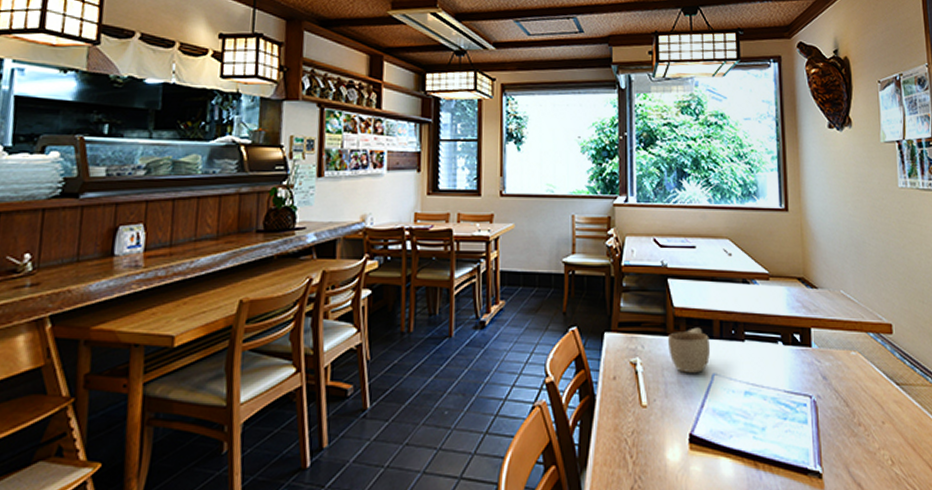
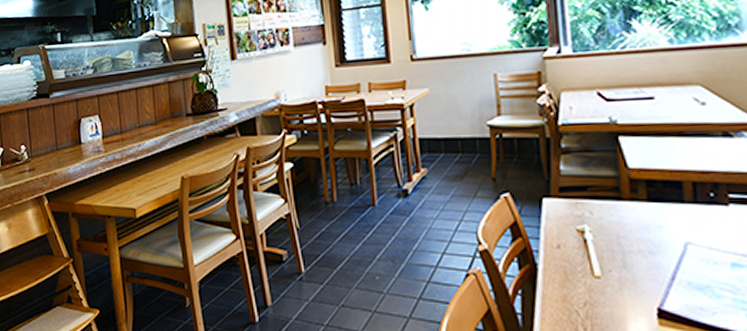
cup: present [668,327,711,373] -> none [623,190,682,241]

